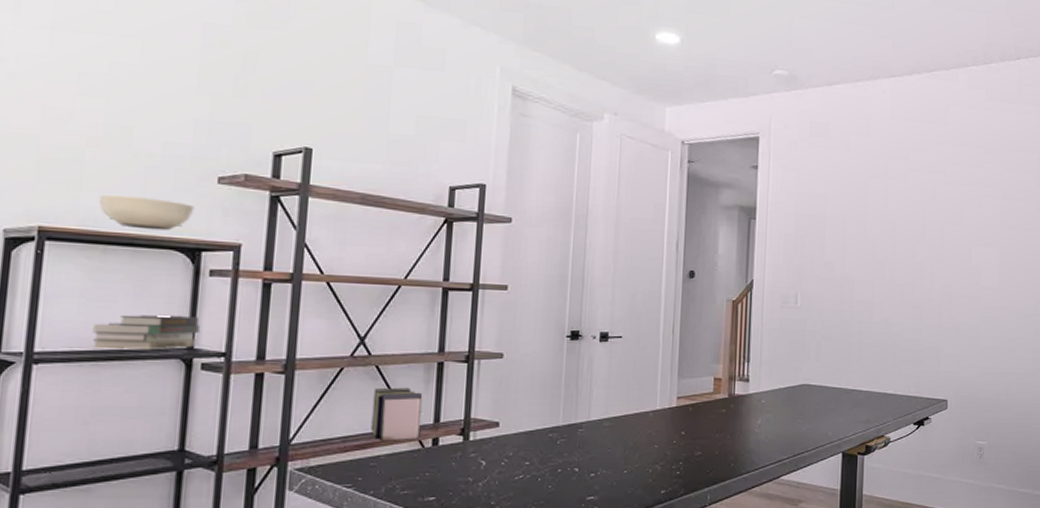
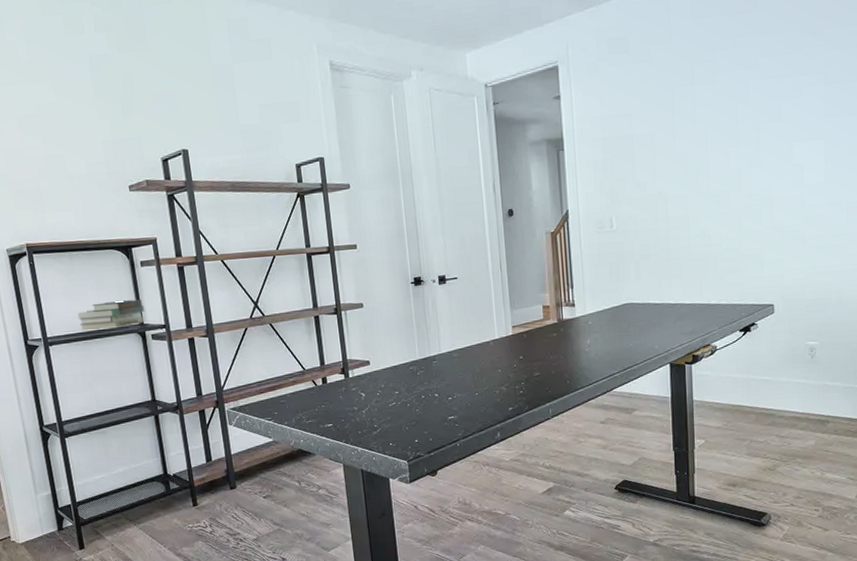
bowl: present [98,195,195,231] -> none [56,210,120,236]
books: present [371,387,423,442] -> none [273,339,313,383]

